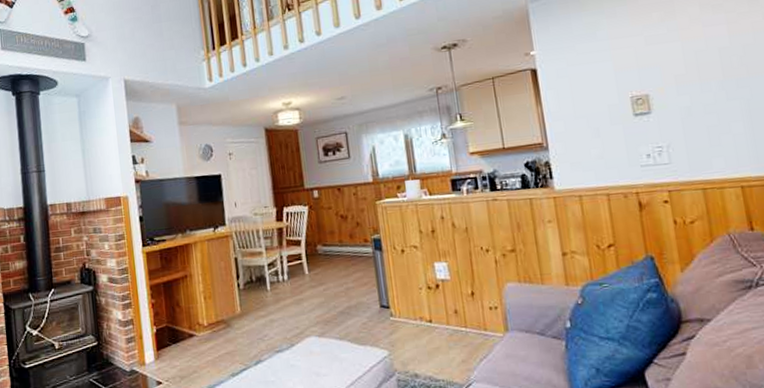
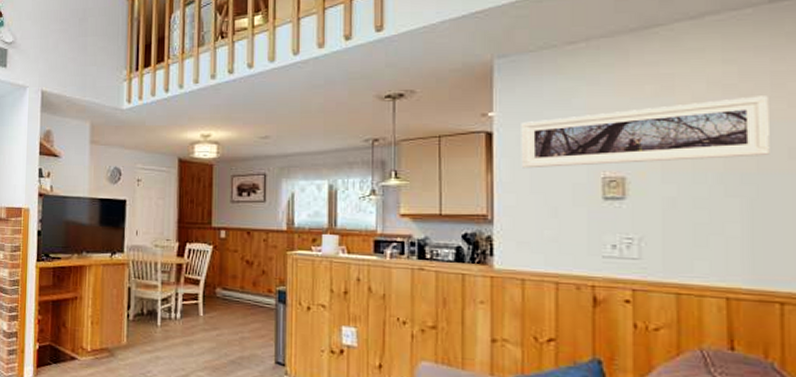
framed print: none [558,11,755,98] -> present [521,96,770,169]

